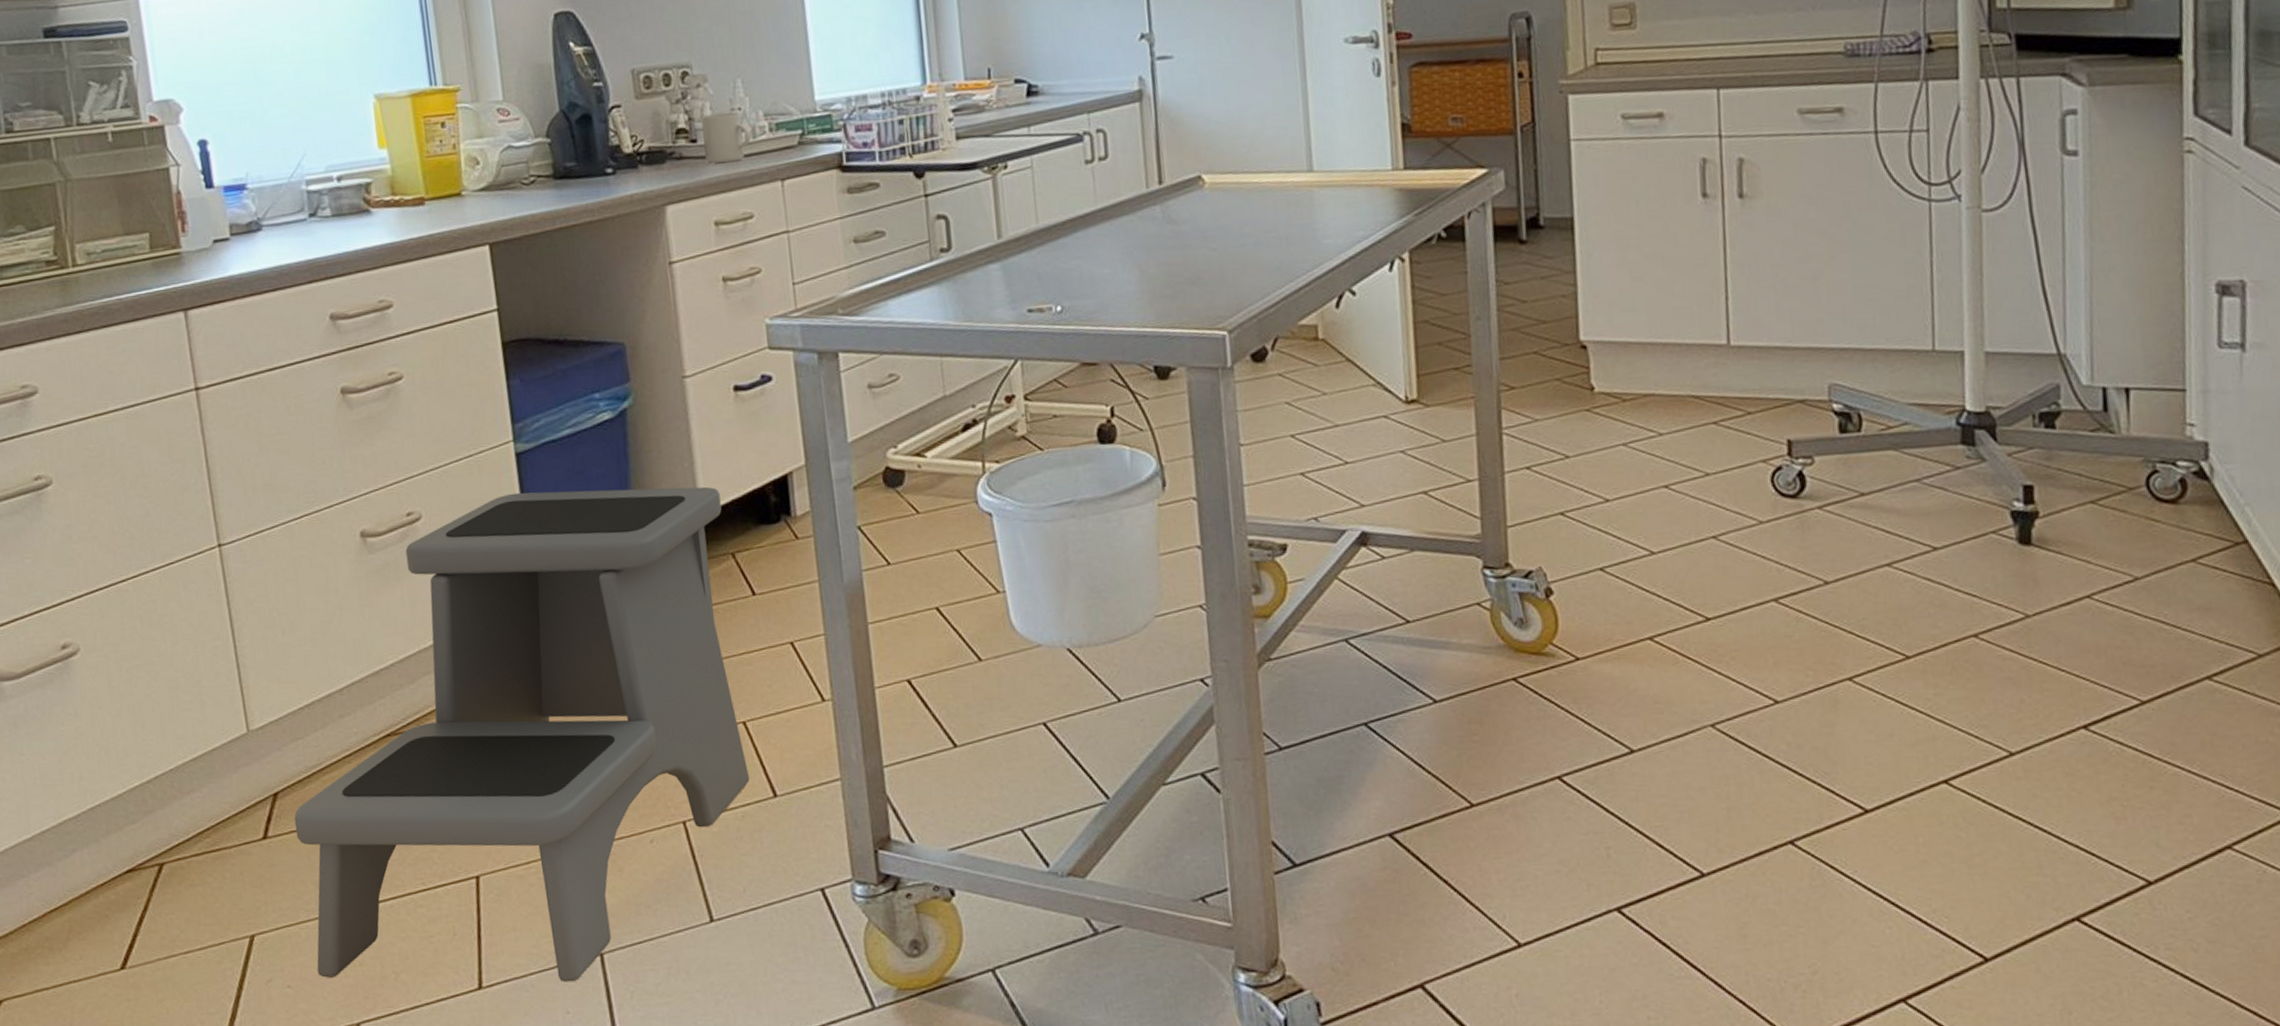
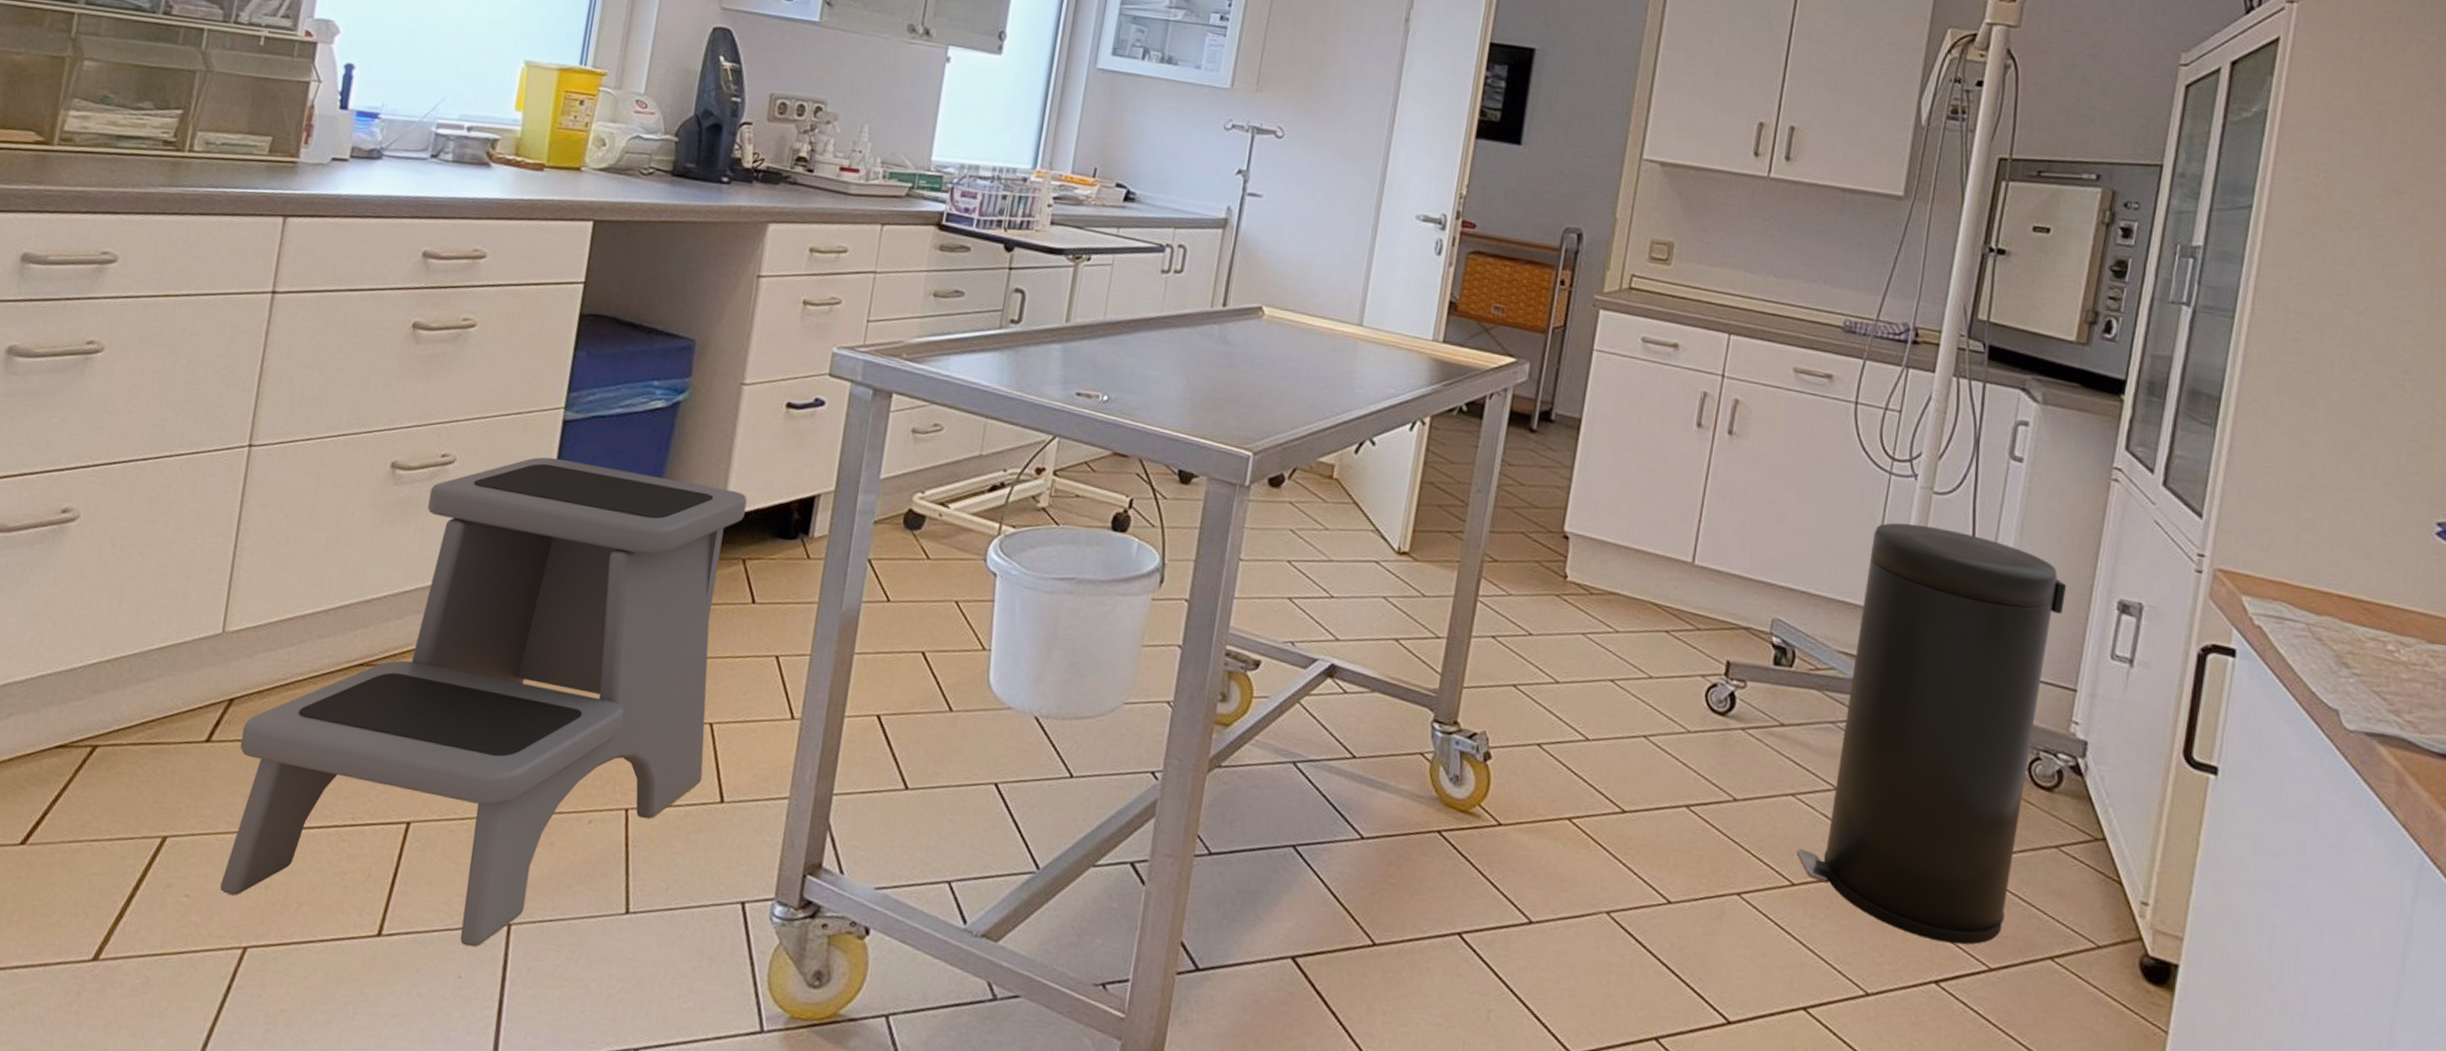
cup: present [701,112,752,164] -> none [817,149,865,199]
pedal bin: none [1904,247,2155,685] -> present [1796,522,2067,945]

